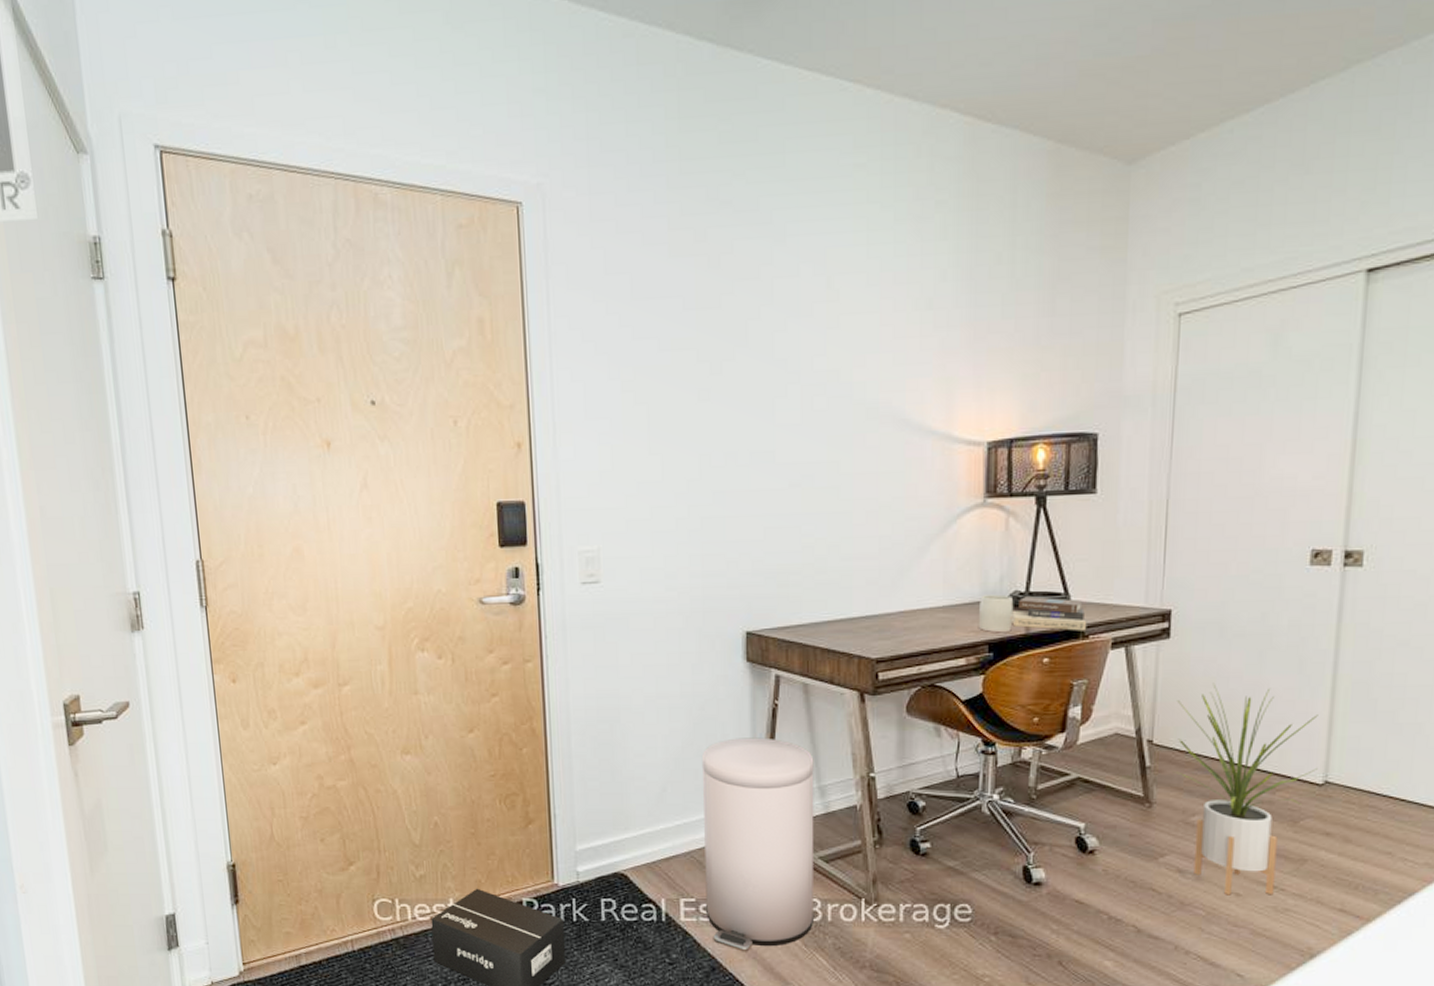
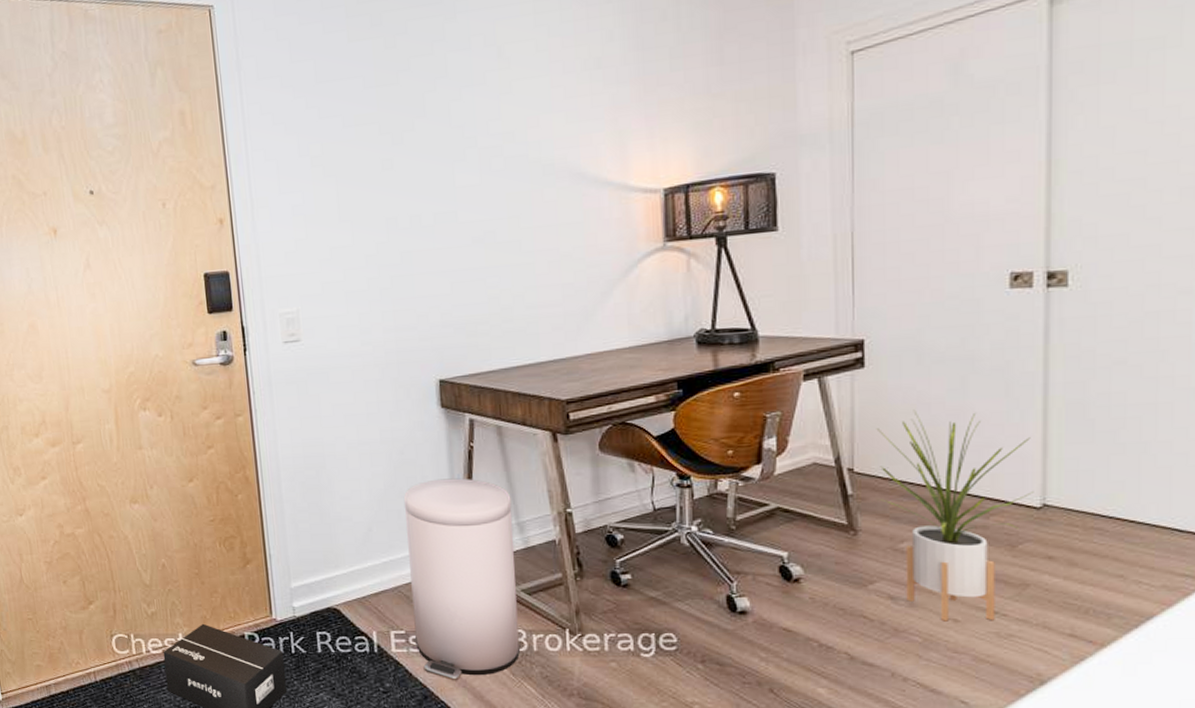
mug: present [978,594,1014,633] -> none [665,333,701,371]
books: present [1012,596,1087,631] -> none [699,333,777,365]

